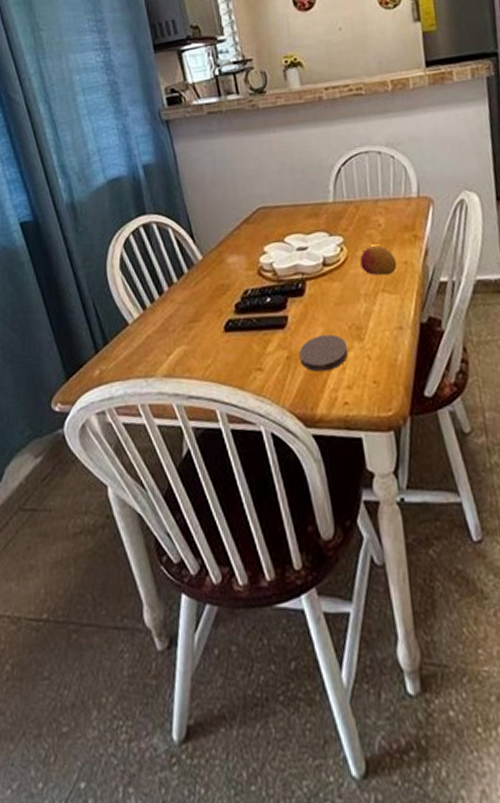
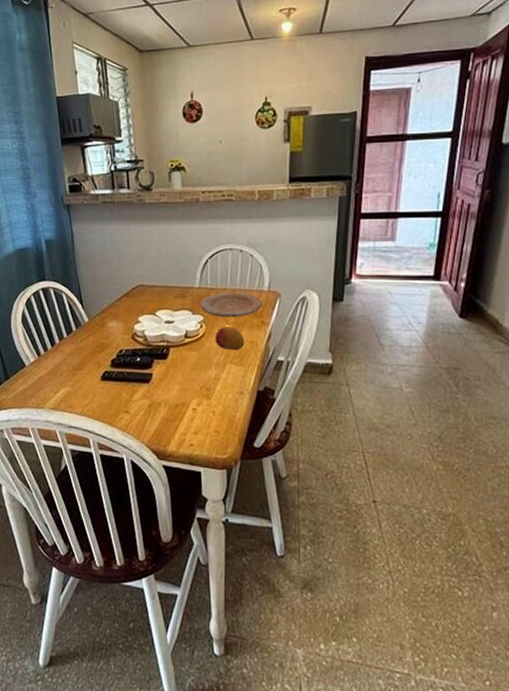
coaster: present [299,334,349,372] -> none [159,391,198,419]
plate: none [337,202,413,236] -> present [200,292,262,318]

